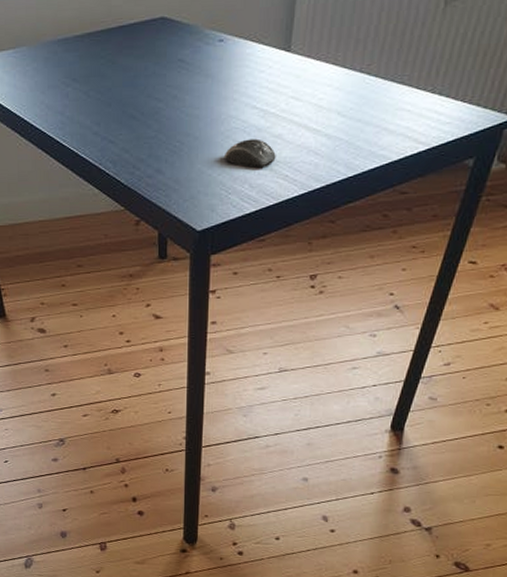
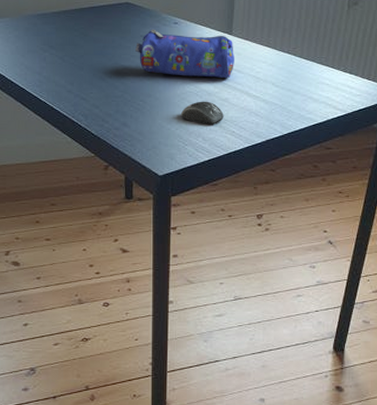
pencil case: none [172,50,292,110] -> present [135,29,234,79]

